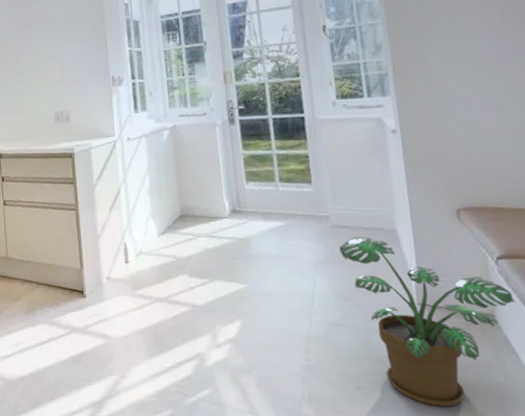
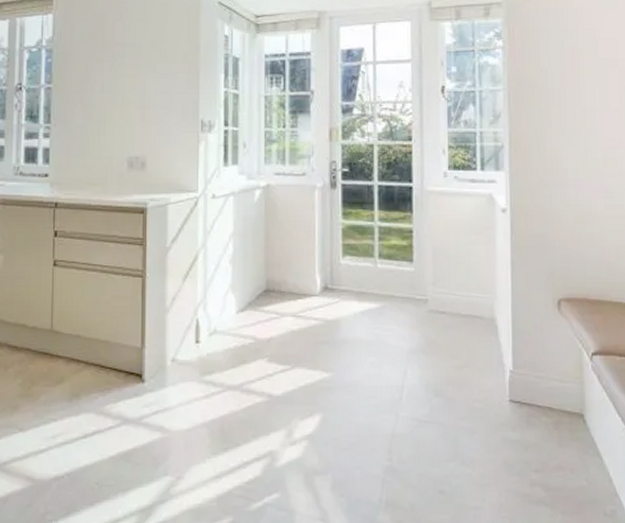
potted plant: present [339,236,516,407] -> none [435,323,606,513]

